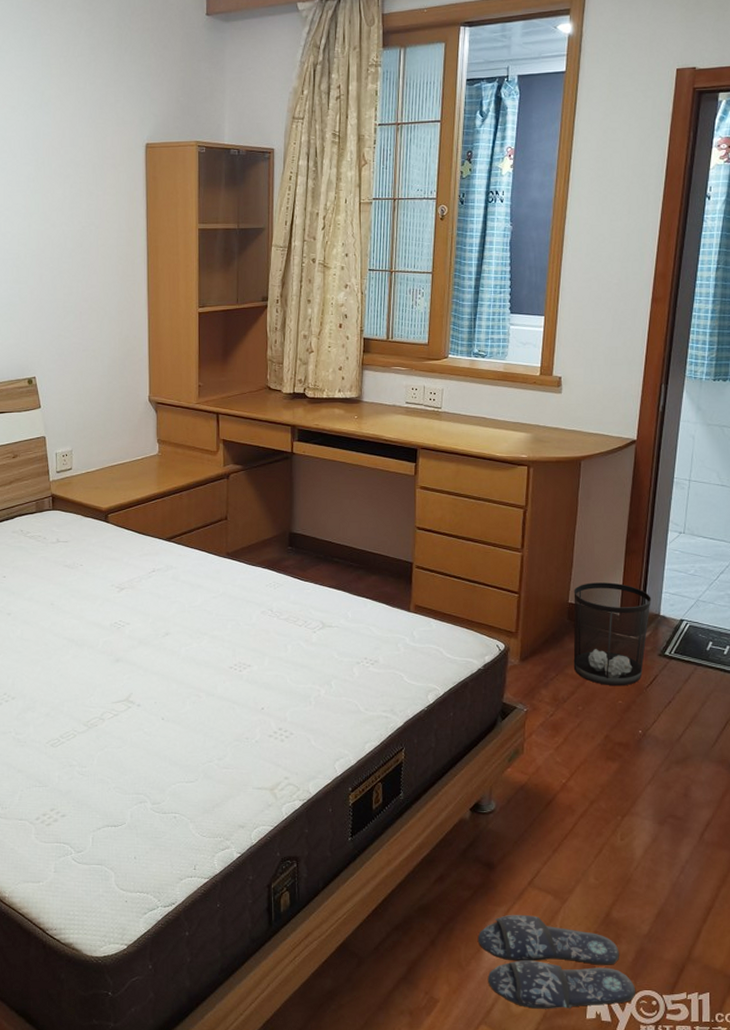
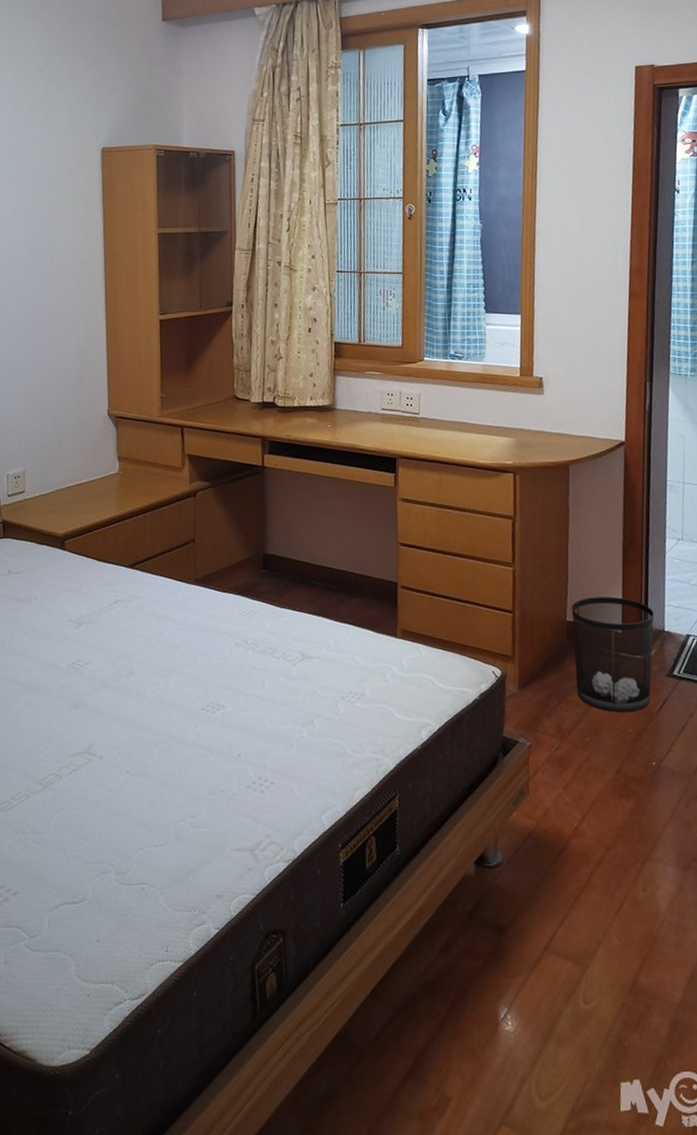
slippers: present [478,914,636,1009] -> none [492,986,674,1103]

